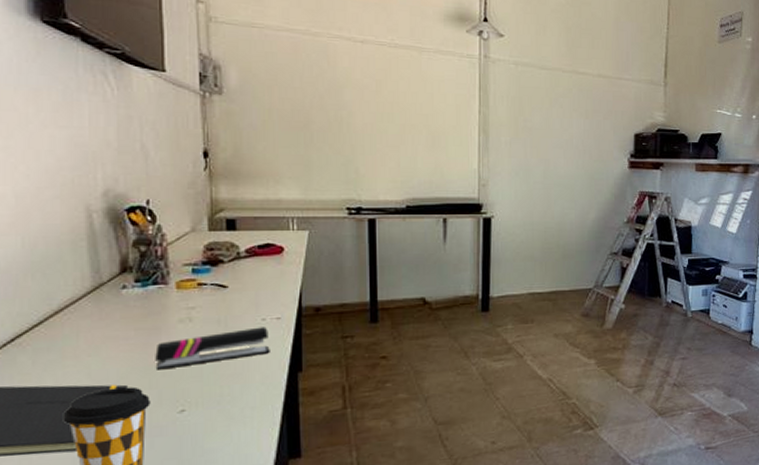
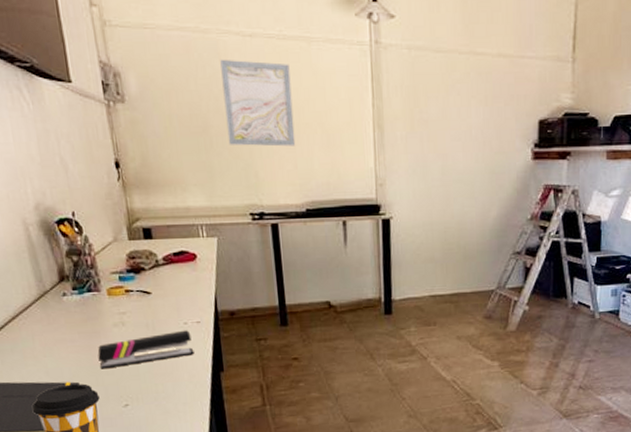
wall art: none [329,60,400,145] -> present [220,59,296,147]

